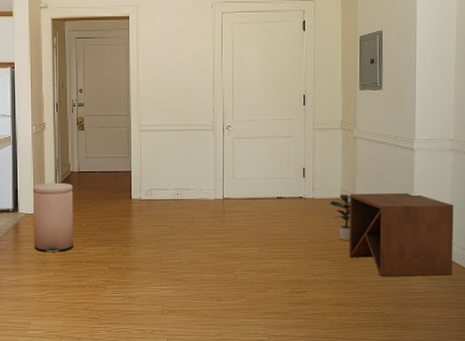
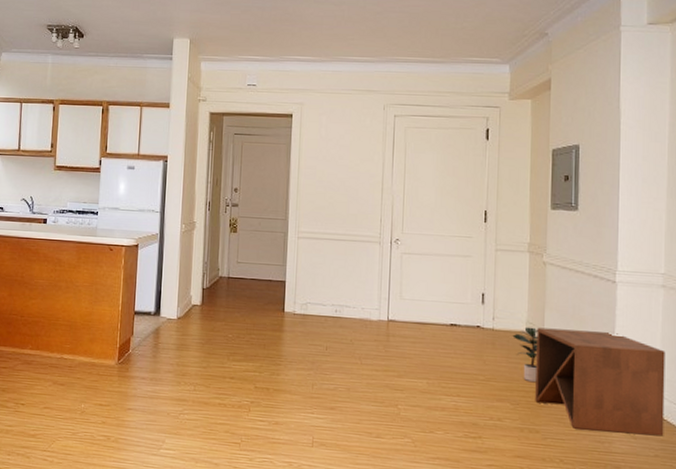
pedal bin: present [32,182,73,253] -> none [174,286,221,365]

